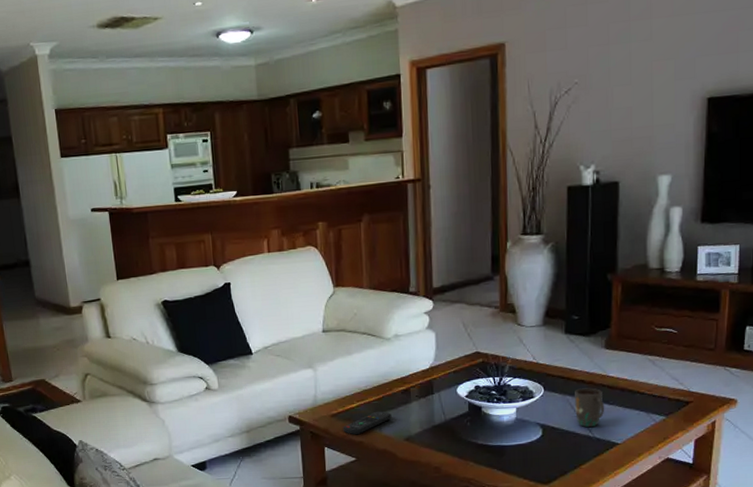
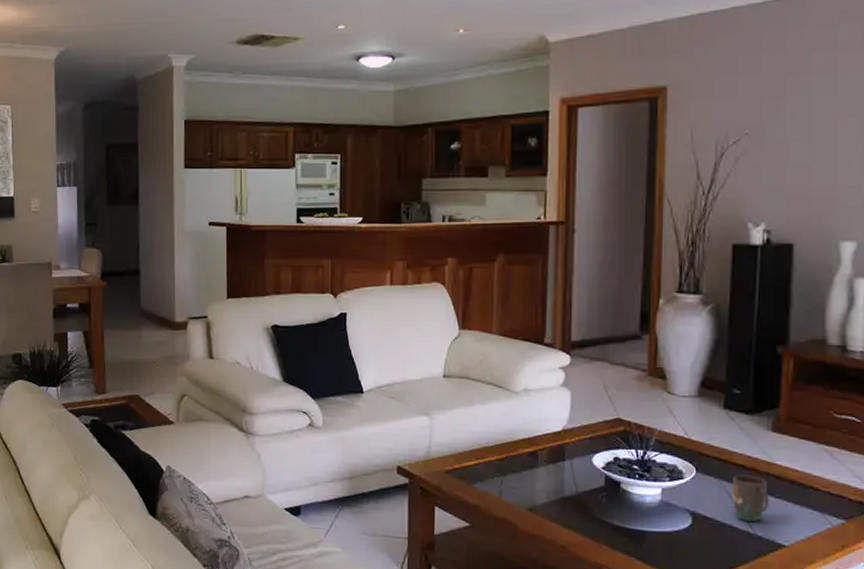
remote control: present [343,411,392,435] -> none [457,472,515,497]

